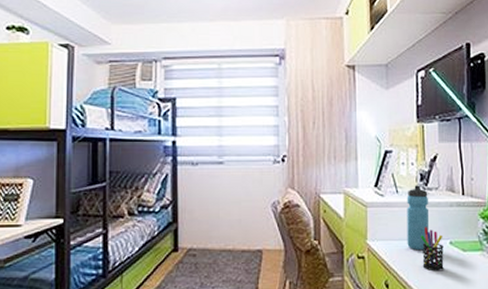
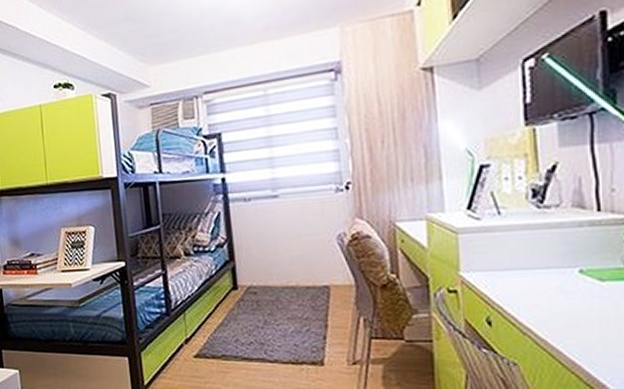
water bottle: present [407,185,428,251] -> none [513,203,546,282]
pen holder: present [420,227,444,270] -> none [534,253,571,305]

